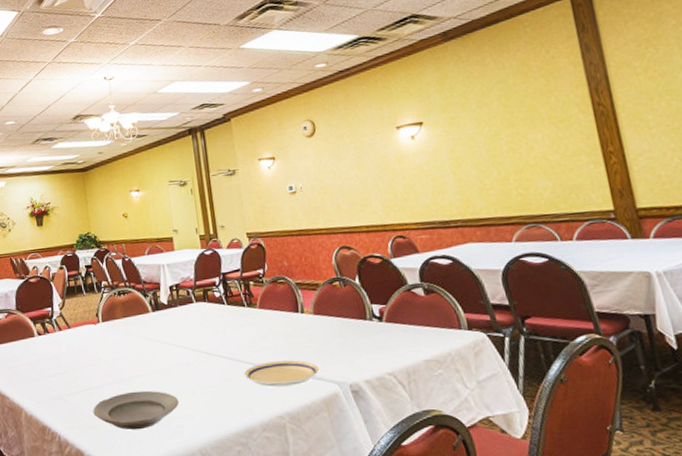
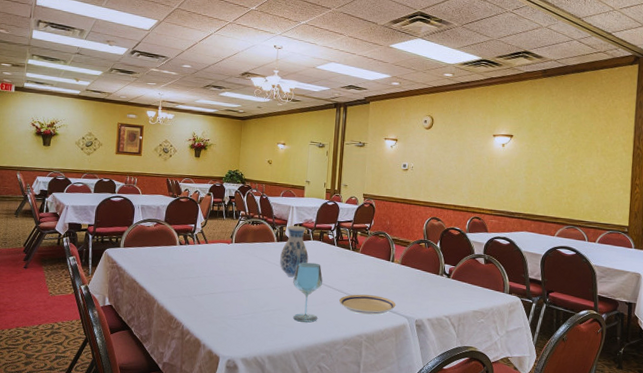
plate: present [93,390,179,431] -> none [214,300,285,330]
vase: none [160,287,196,353] -> present [280,225,309,277]
wine glass: none [181,330,222,410] -> present [293,262,323,323]

